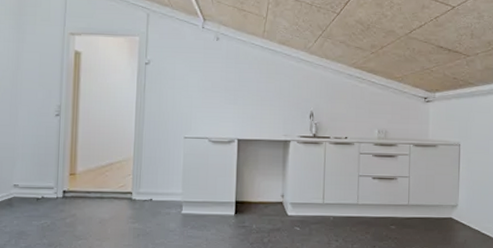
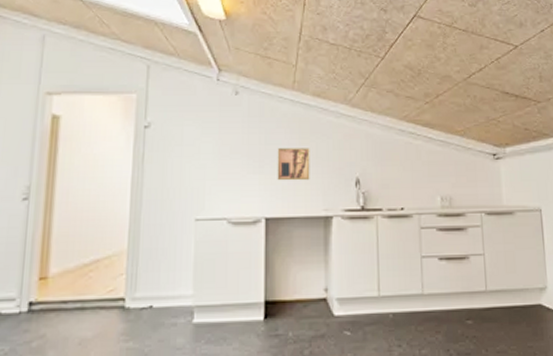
wall art: none [248,85,275,112] -> present [277,148,310,181]

